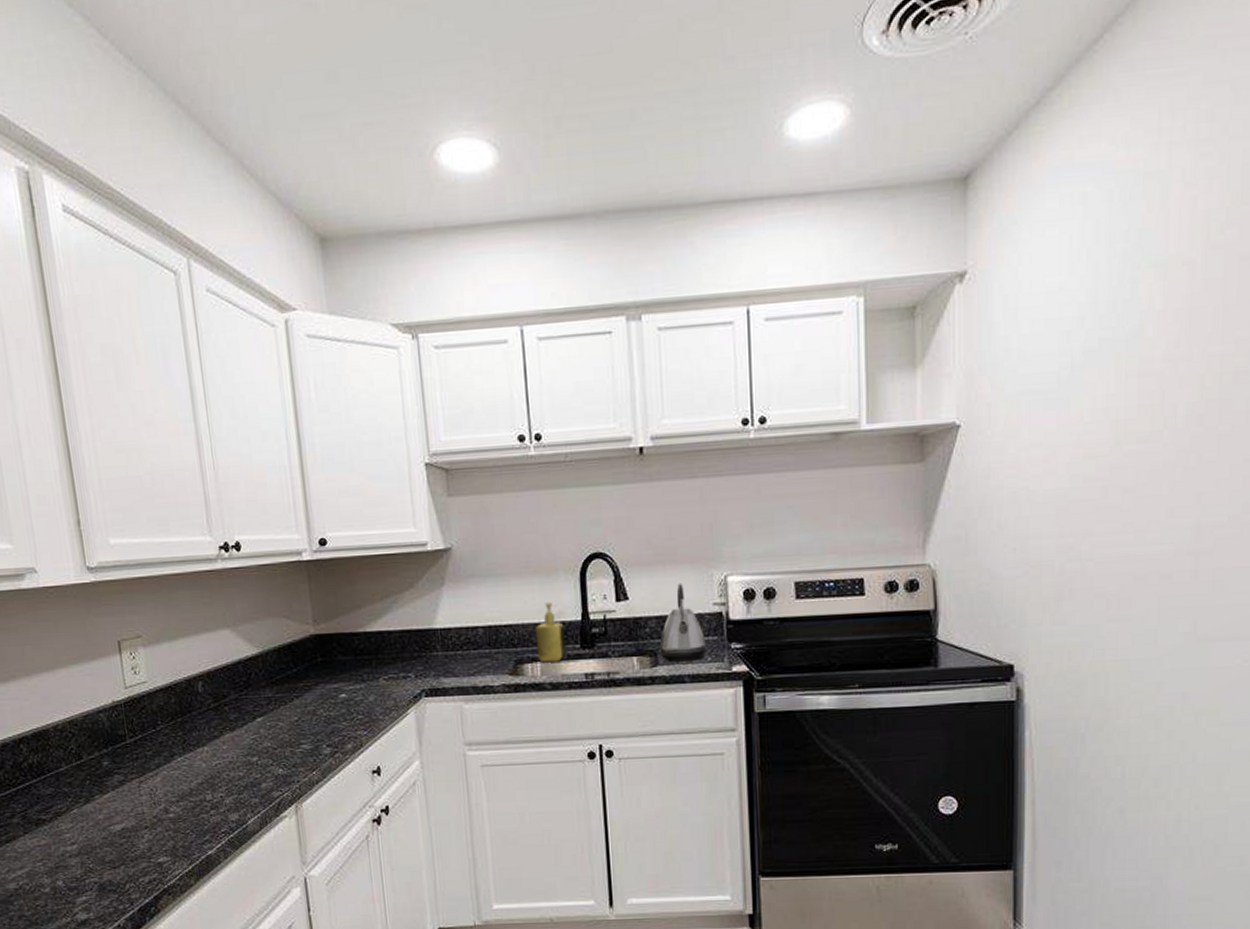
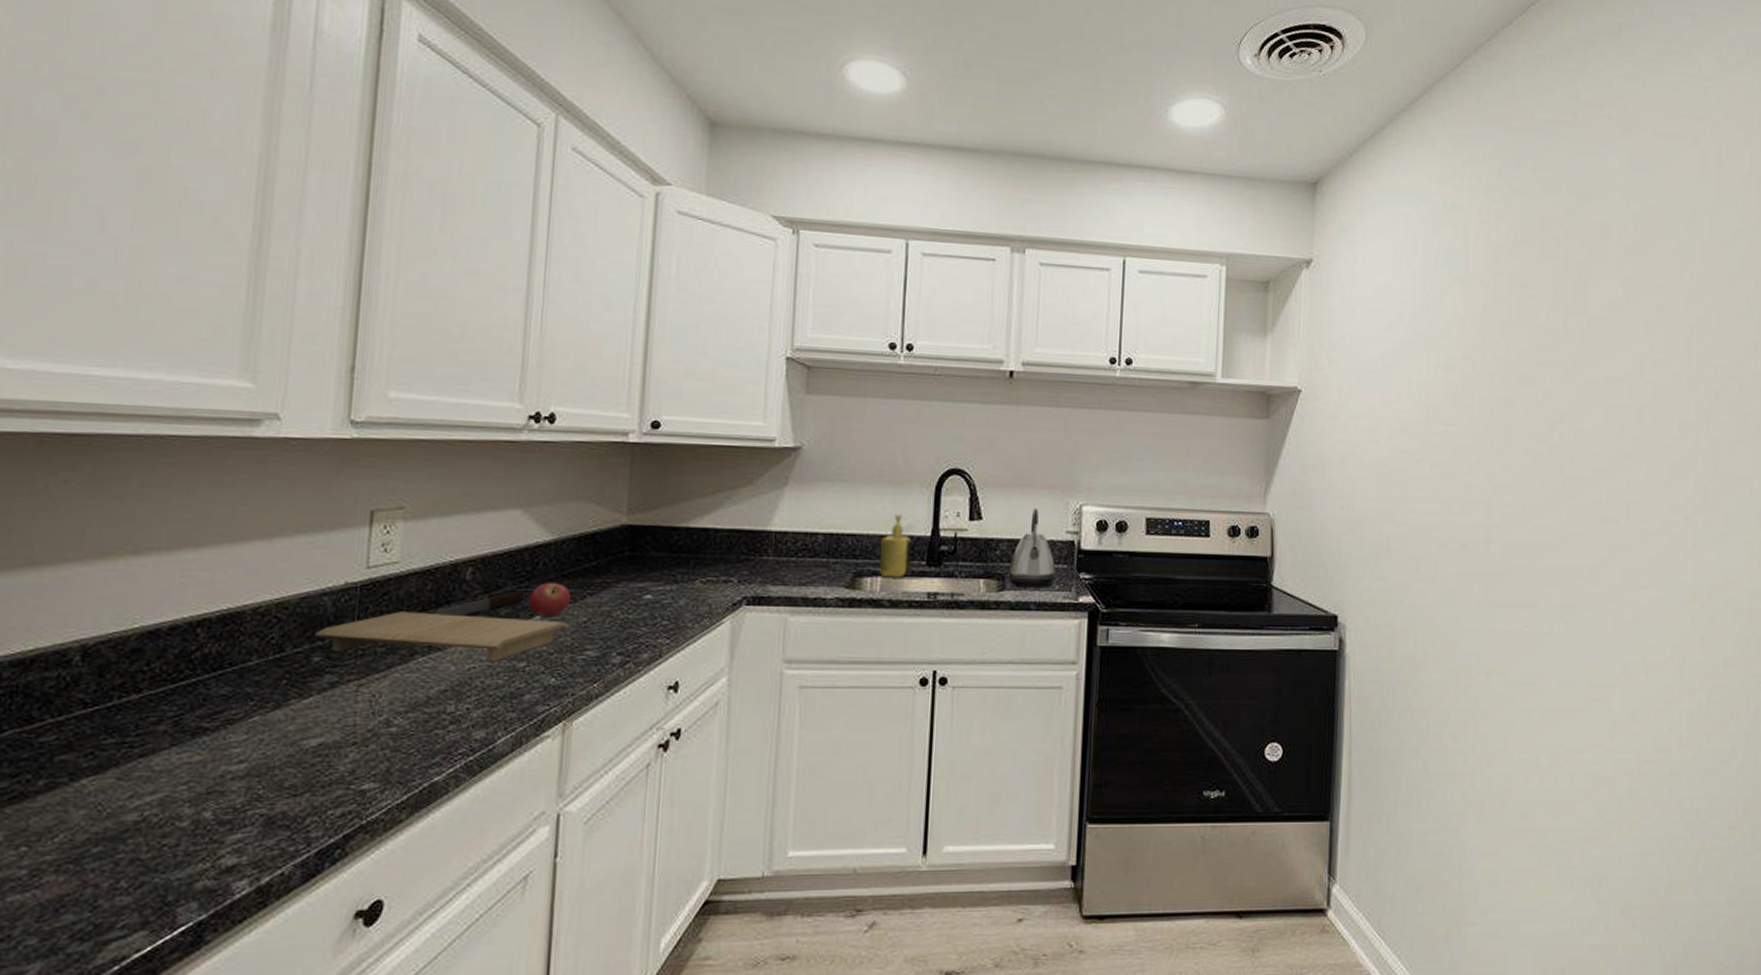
cutting board: none [99,721,285,759] -> present [313,611,570,663]
knife: none [181,698,246,723] -> present [434,590,524,616]
fruit: none [249,689,283,719] -> present [528,583,572,618]

